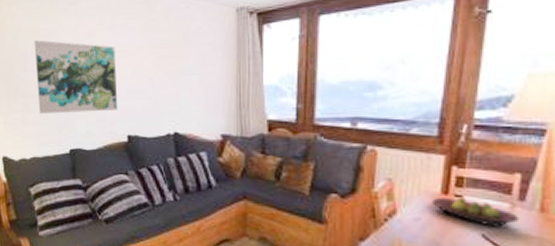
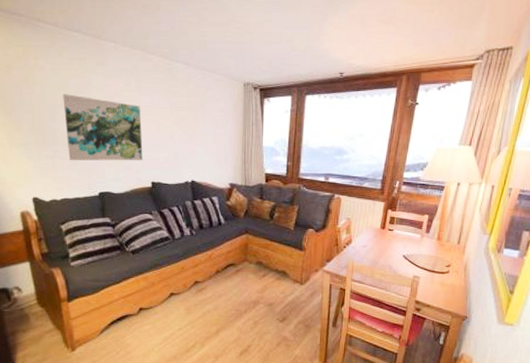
fruit bowl: present [432,197,520,227] -> none [375,231,426,251]

